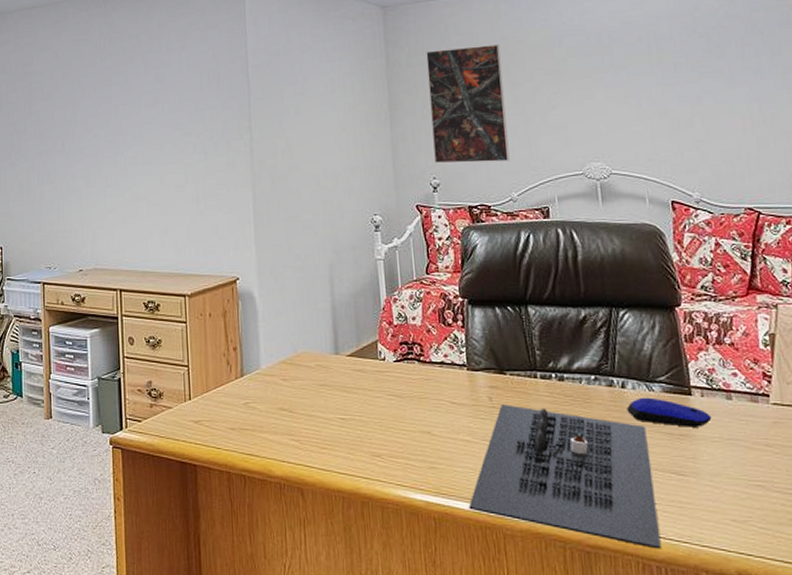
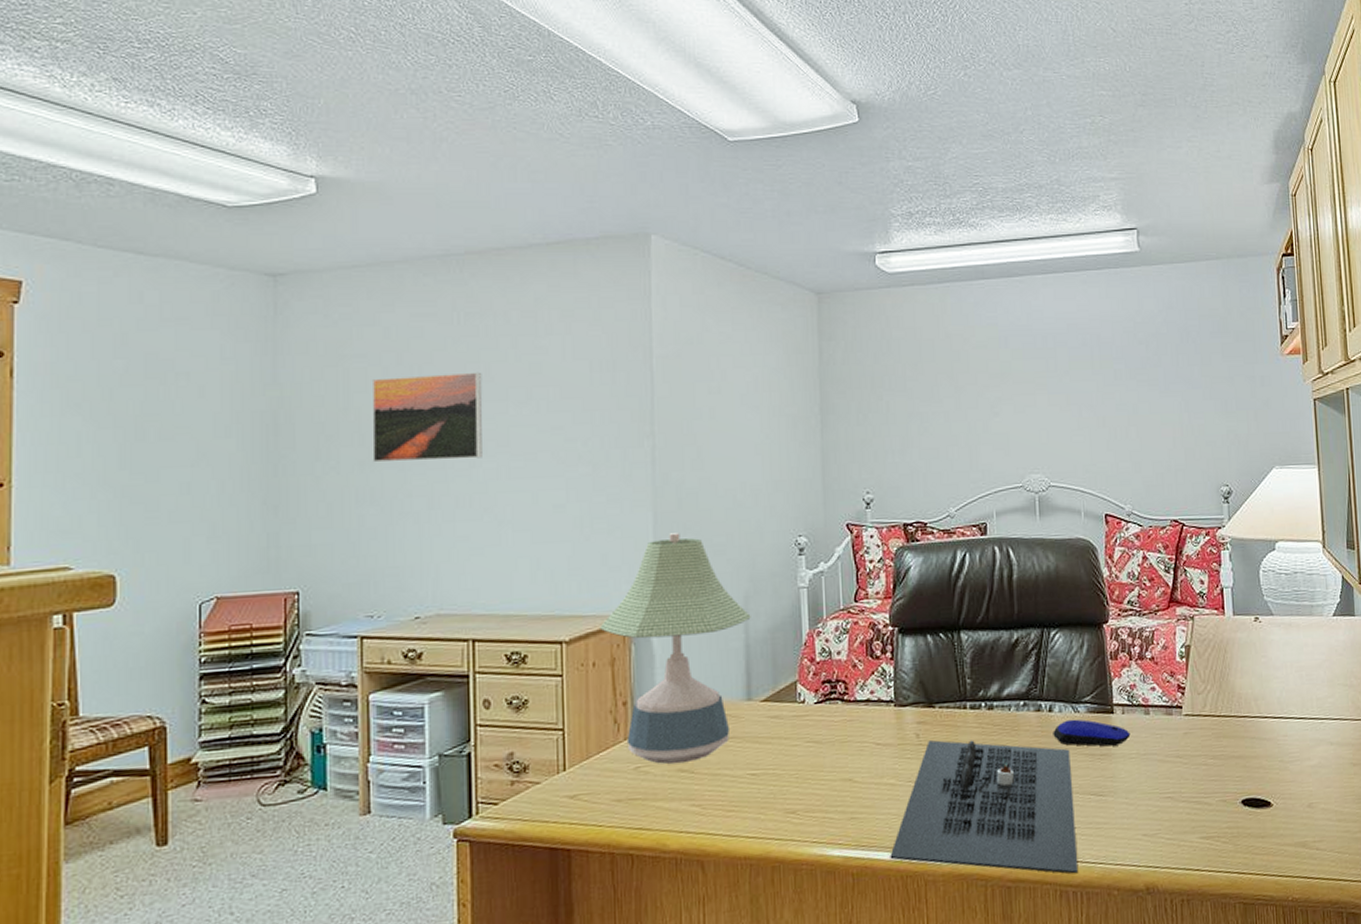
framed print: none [47,82,124,152] -> present [372,372,483,463]
desk lamp: none [214,210,336,403] -> present [600,533,751,764]
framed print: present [426,45,510,164] -> none [864,343,949,476]

